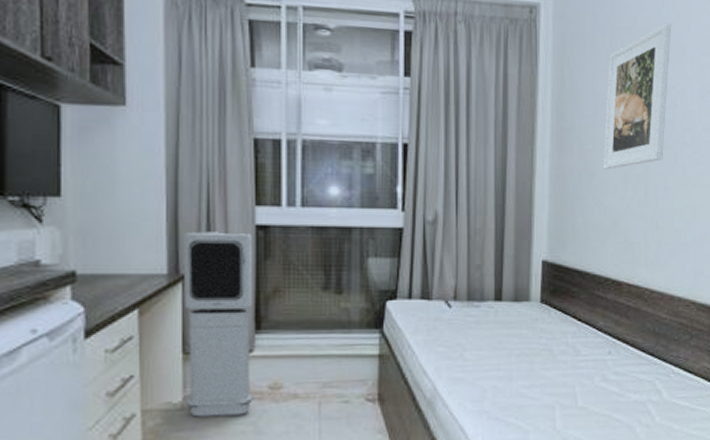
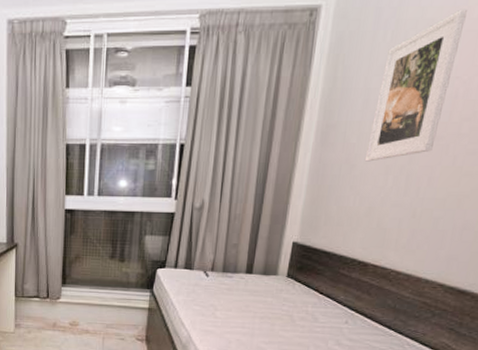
air purifier: present [182,231,253,417] -> none [16,213,62,340]

